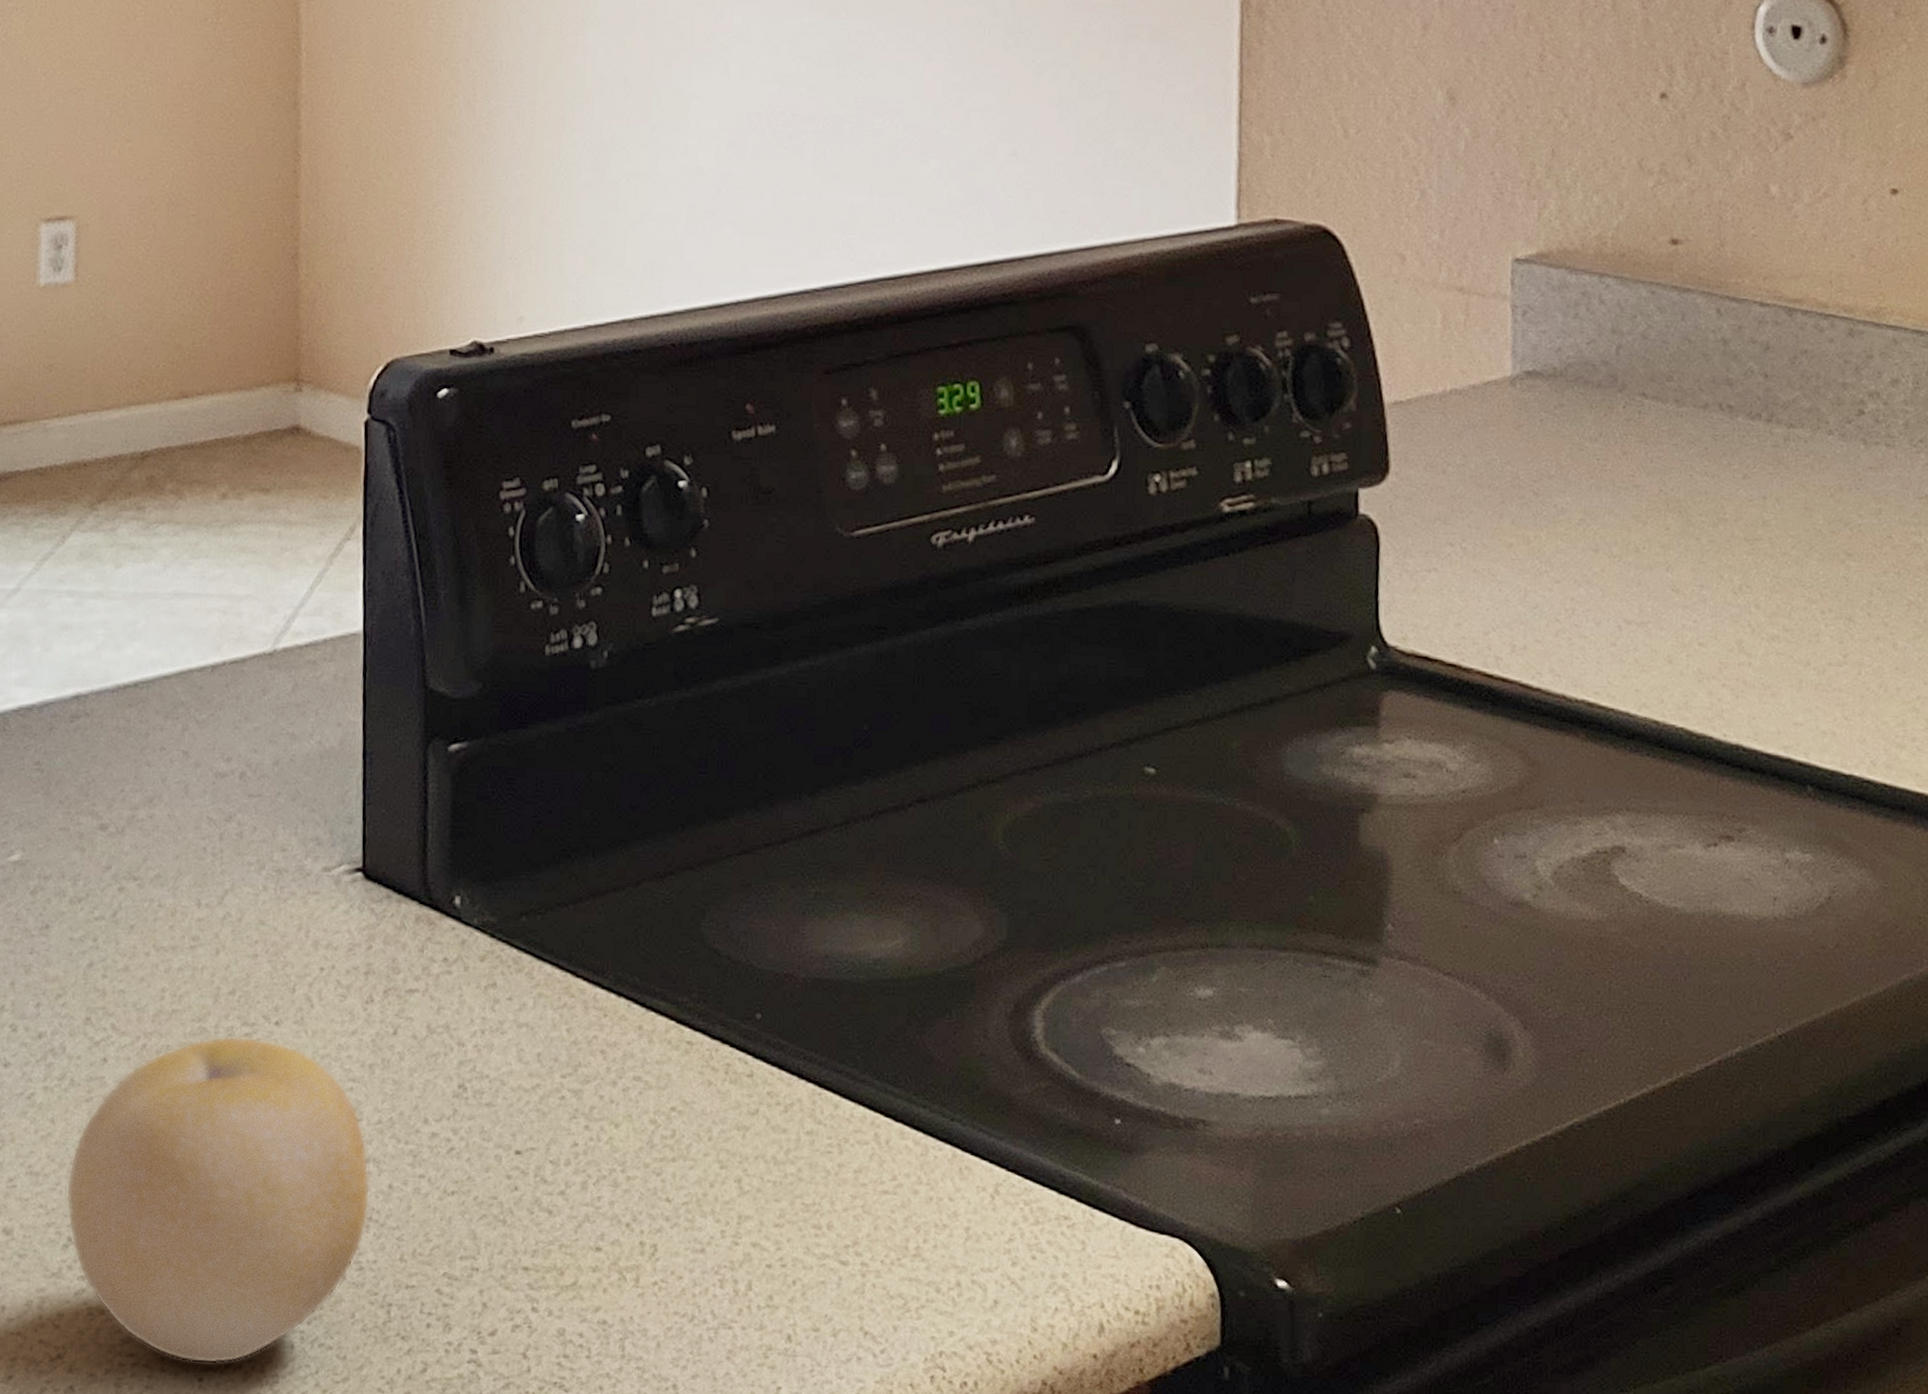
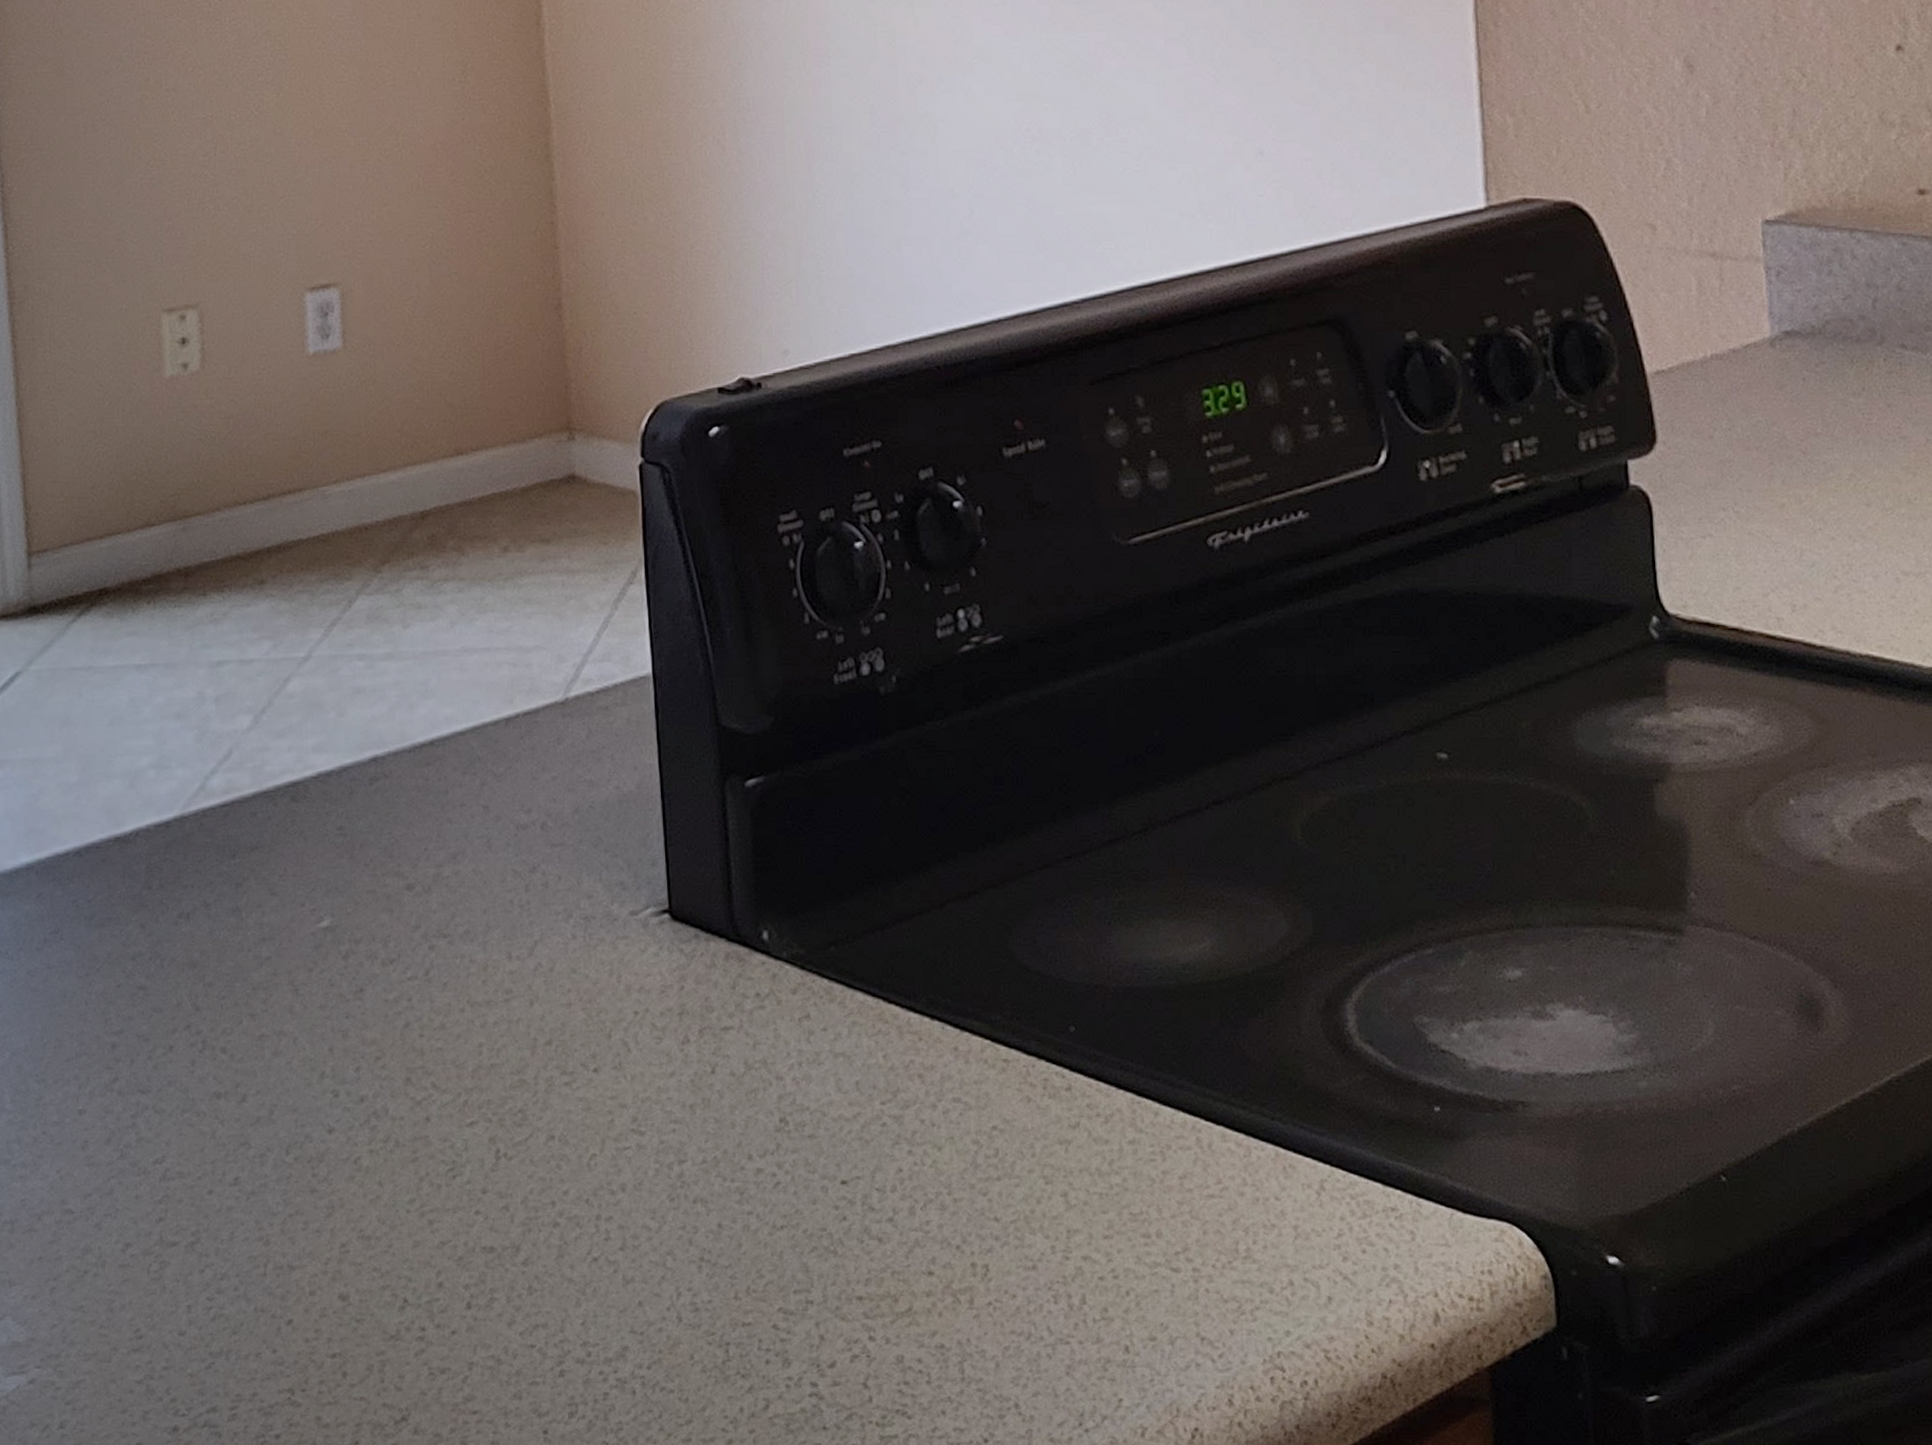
fruit: present [66,1036,371,1364] -> none [398,1086,701,1416]

